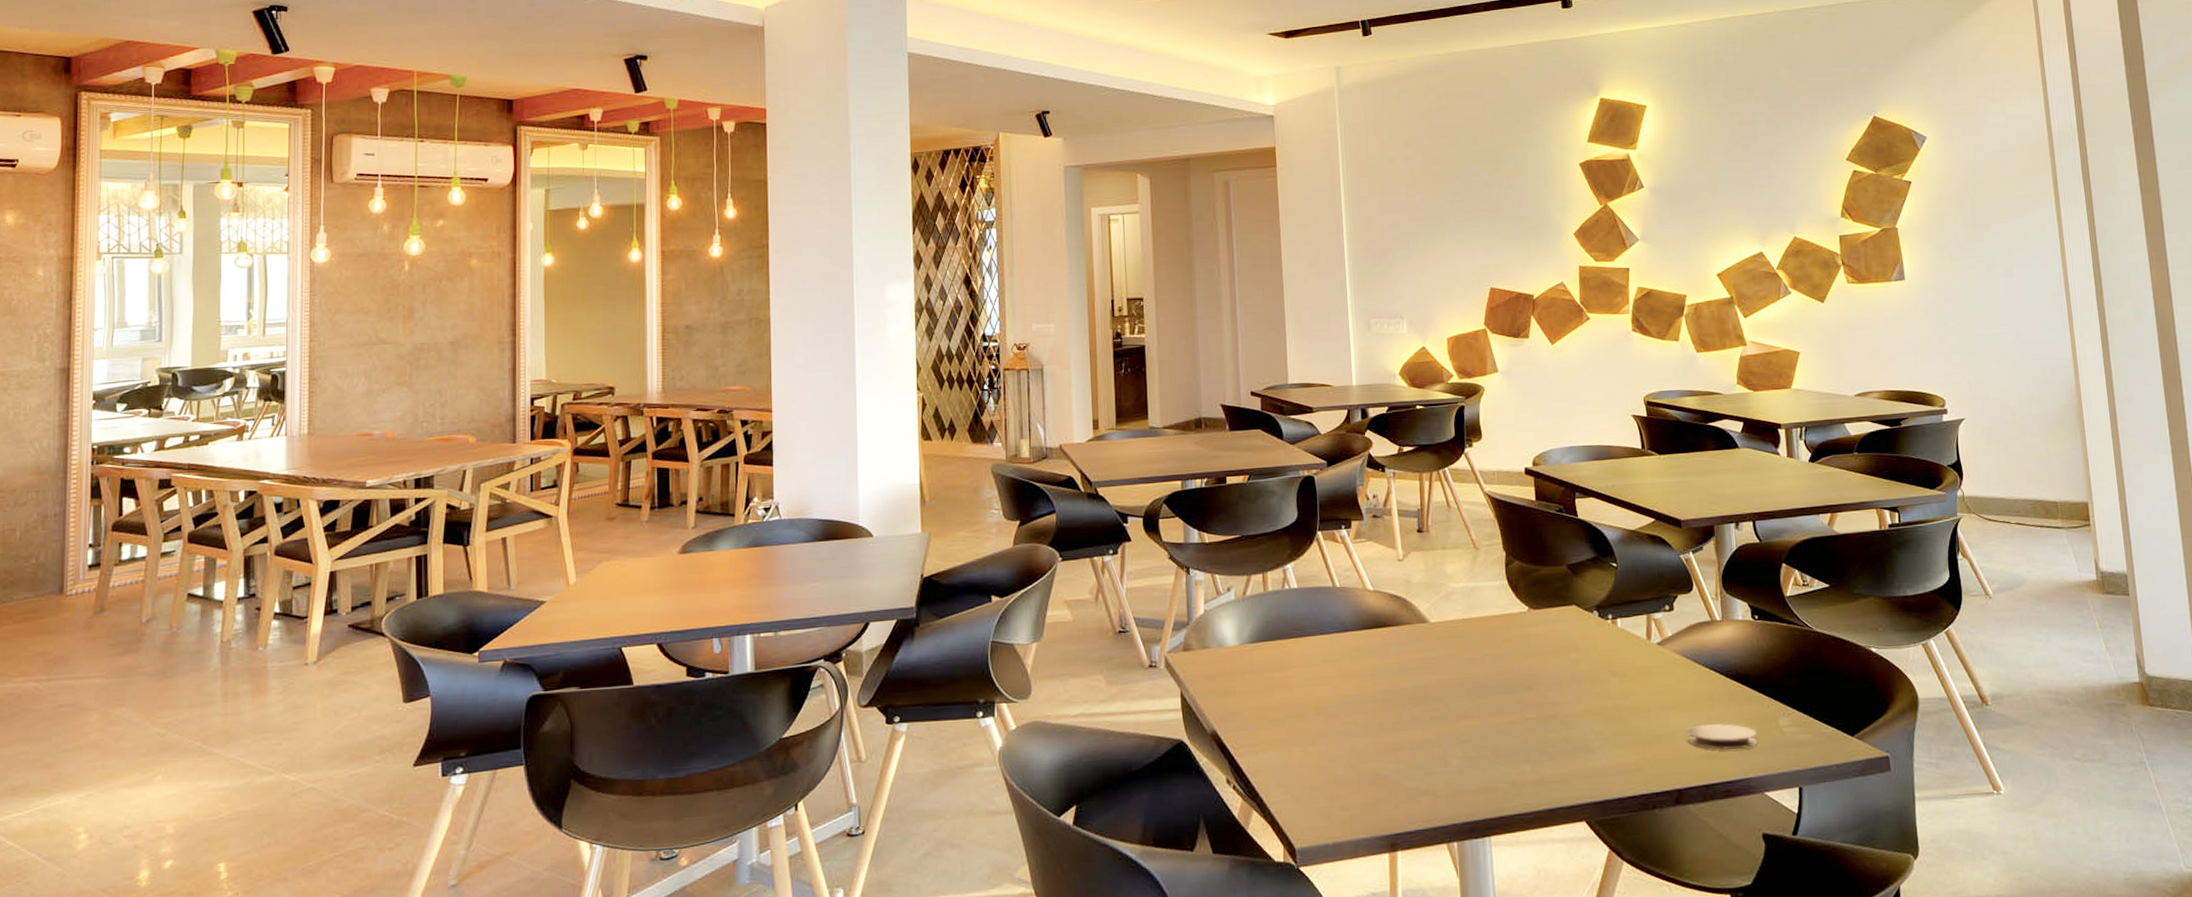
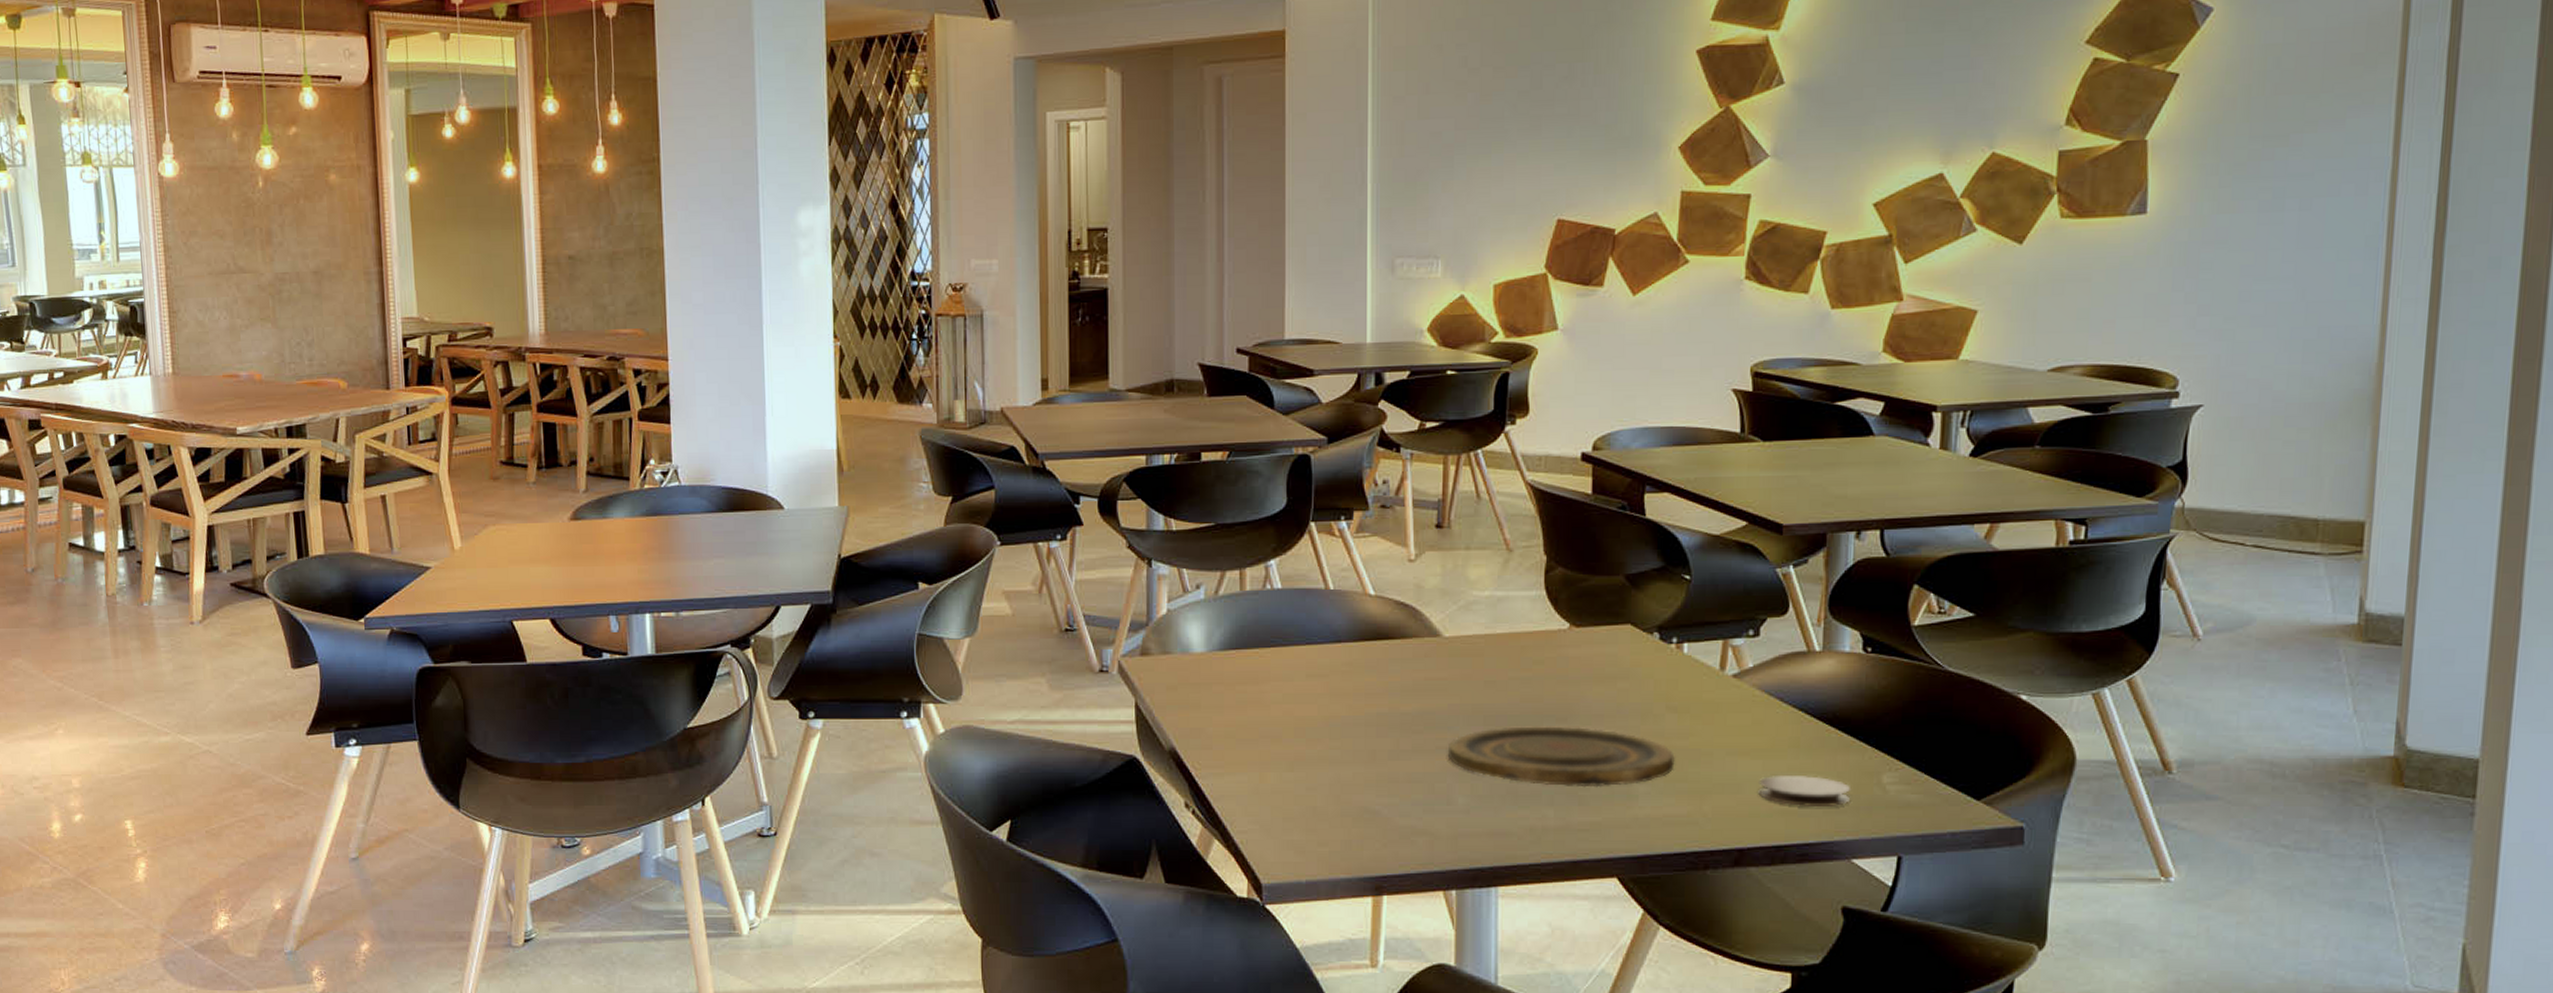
plate: none [1441,693,1621,745] -> present [1447,726,1675,788]

